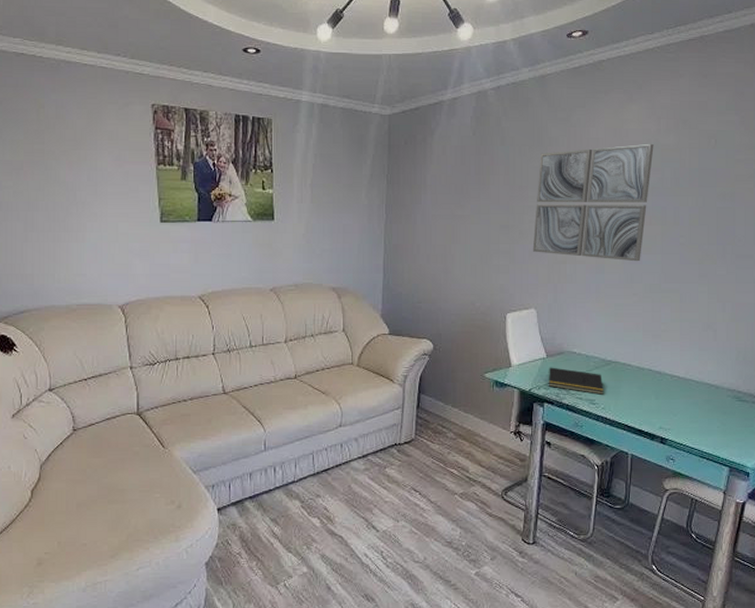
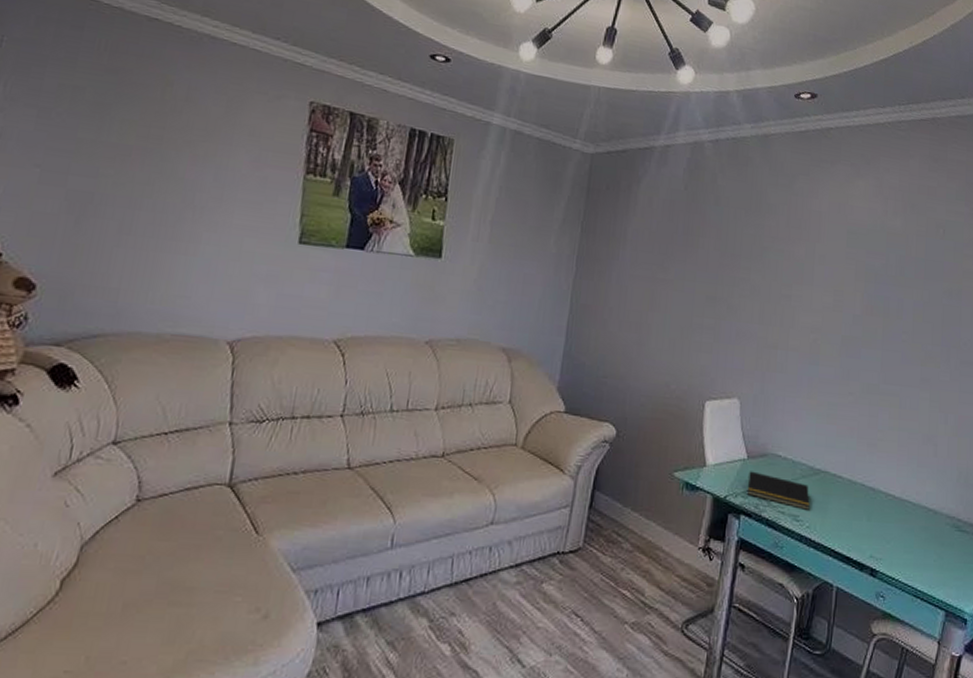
wall art: present [532,143,654,262] -> none [740,219,880,356]

